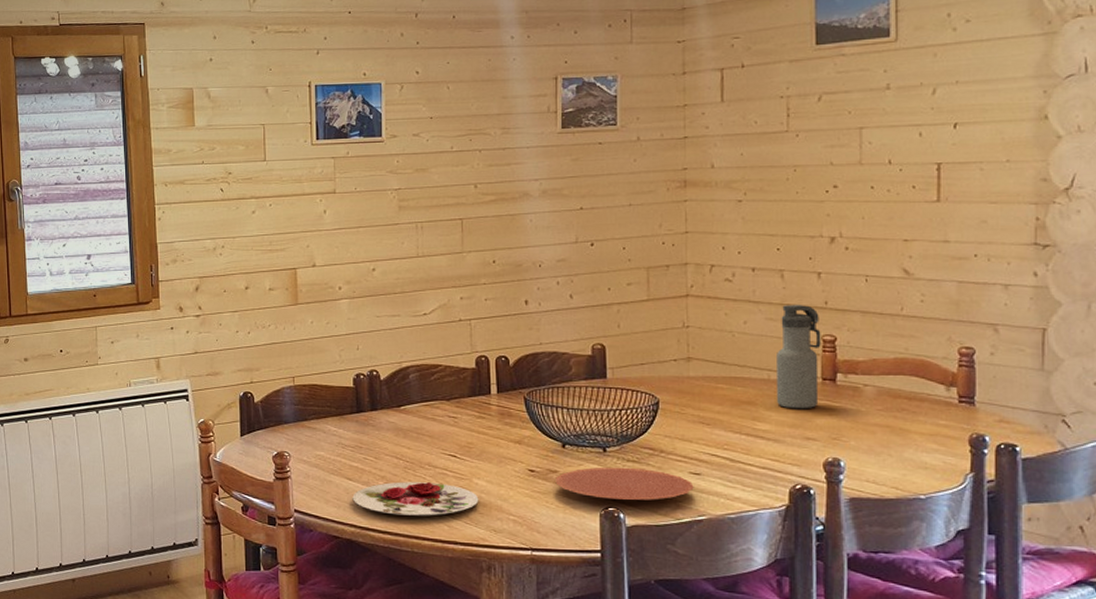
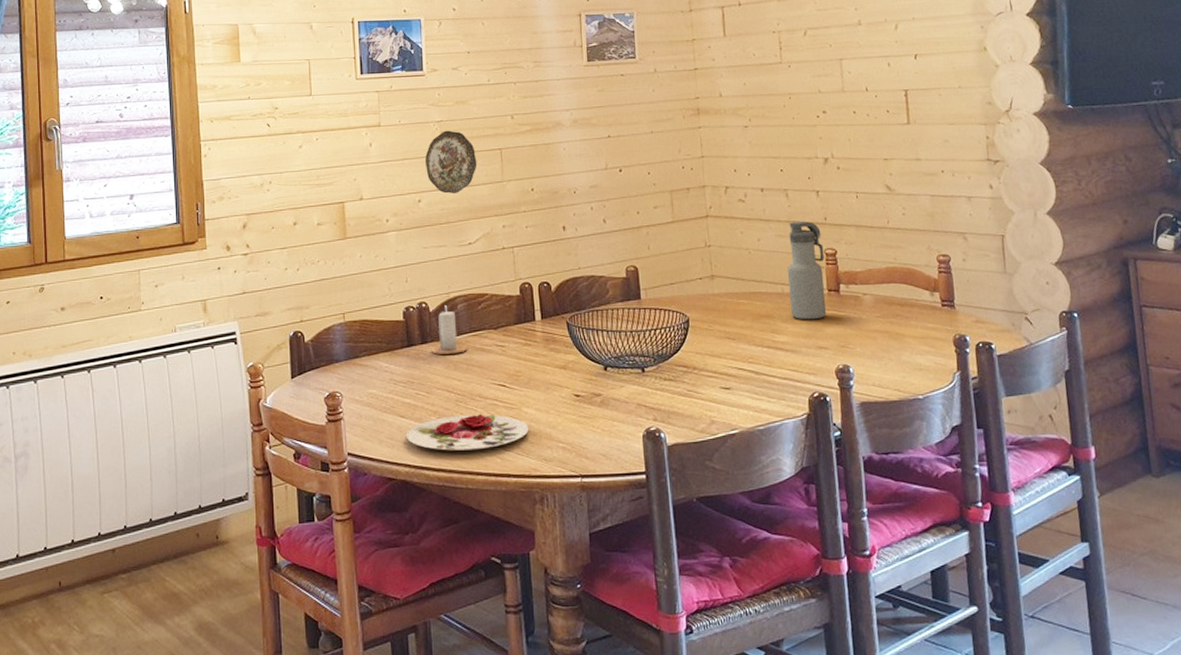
candle: none [380,374,419,422] -> present [431,305,468,354]
decorative plate: none [381,198,436,263] -> present [425,130,477,194]
plate: present [555,467,694,500] -> none [599,386,726,419]

